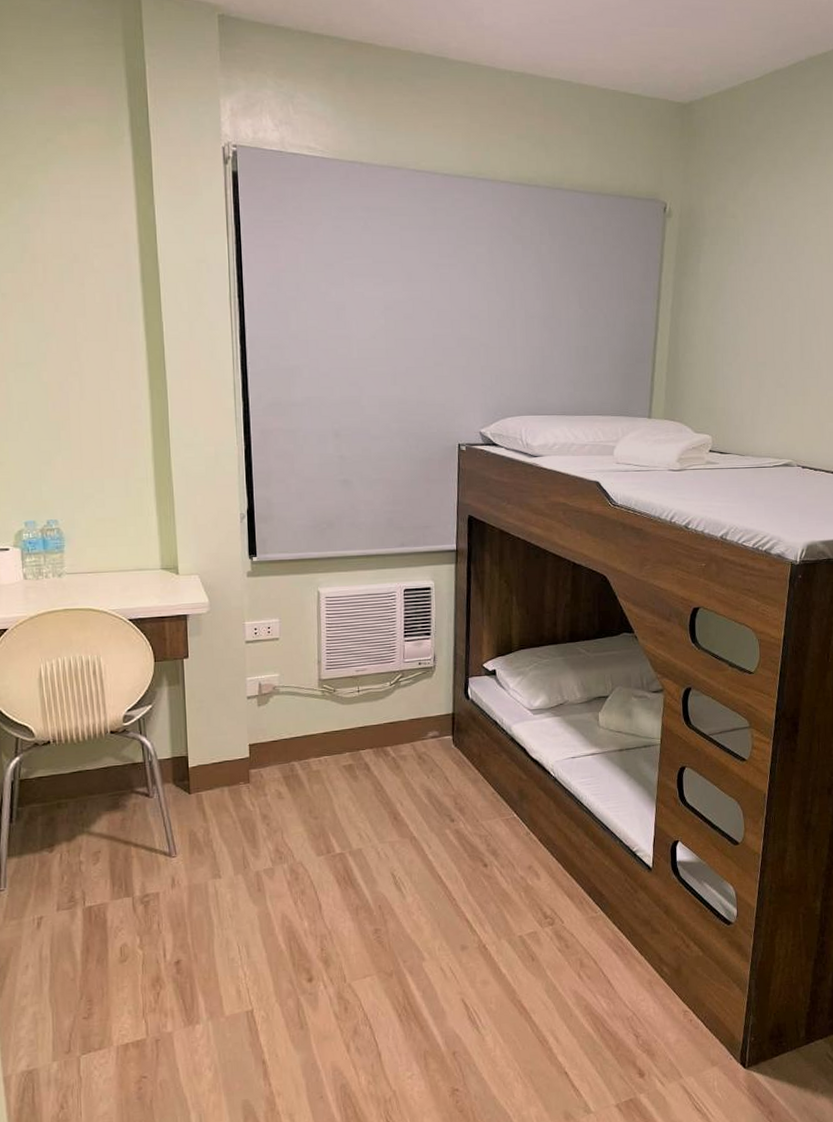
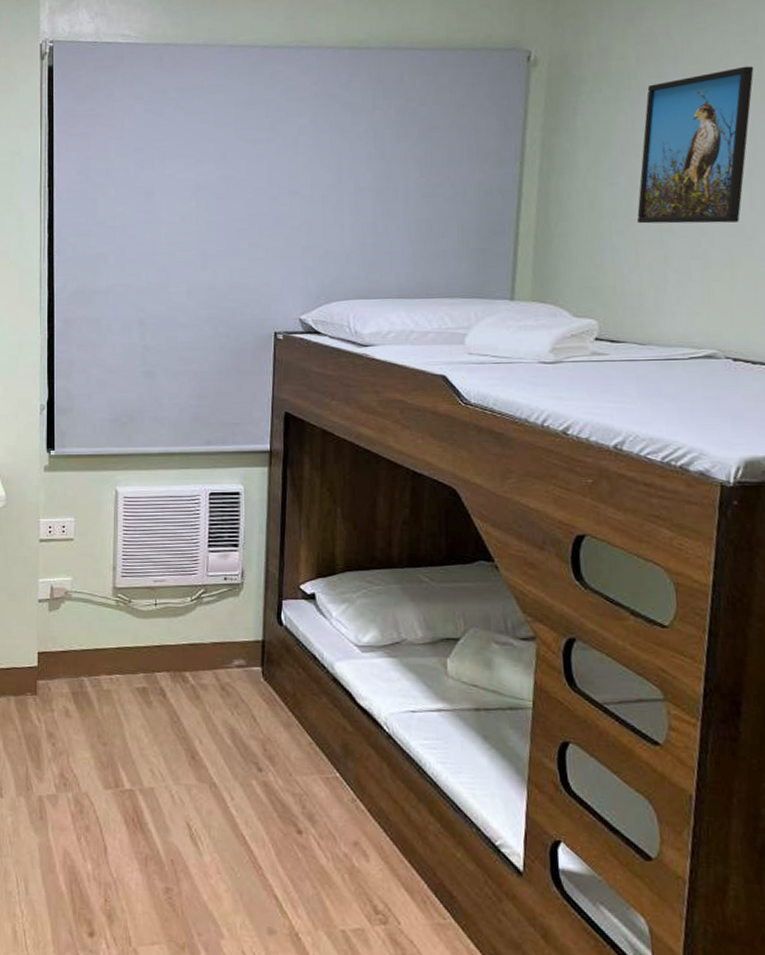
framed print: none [740,232,824,359] -> present [636,66,754,224]

